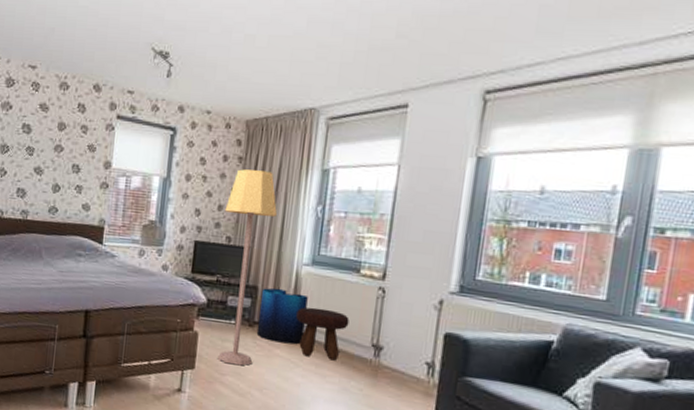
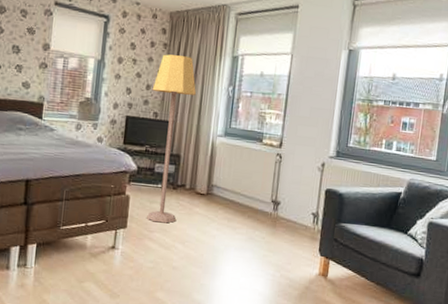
bag: present [256,288,308,345] -> none [179,156,222,203]
footstool: present [296,307,350,361] -> none [212,171,254,215]

